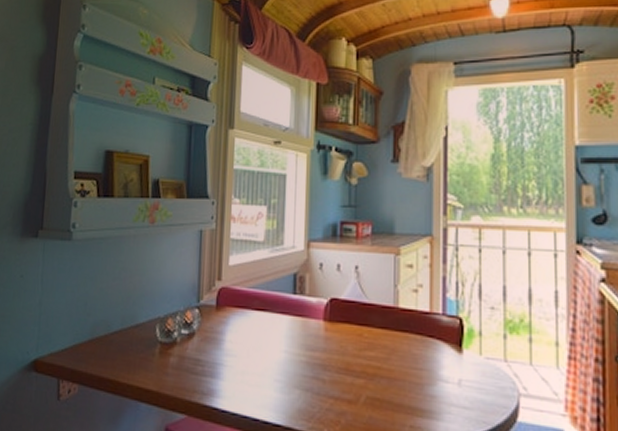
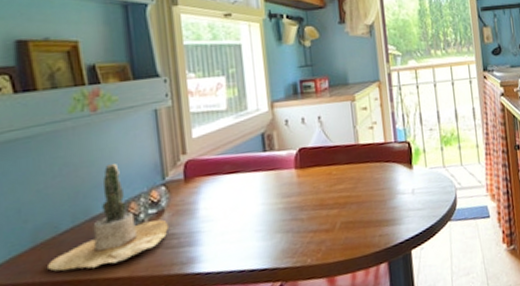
potted cactus: none [98,277,196,375] -> present [48,164,168,272]

